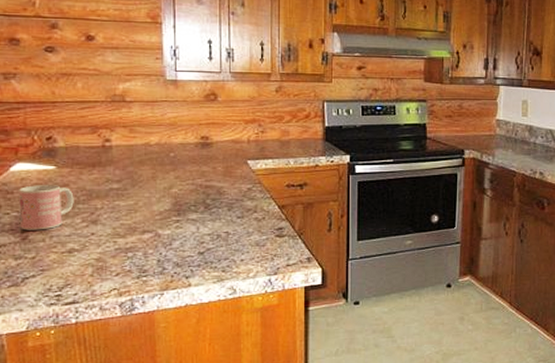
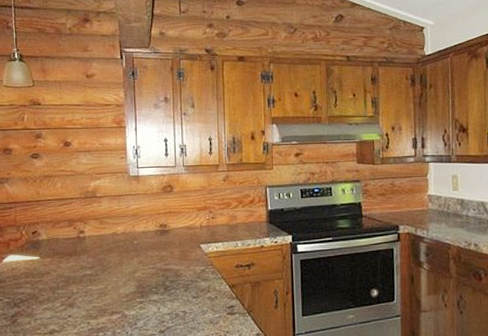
mug: present [18,185,74,231] -> none [9,273,54,315]

